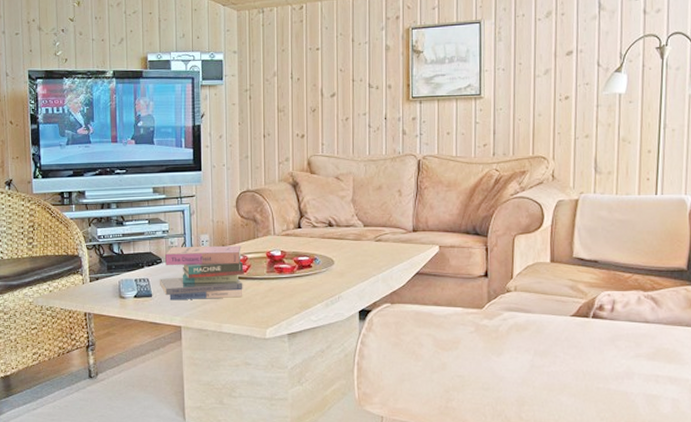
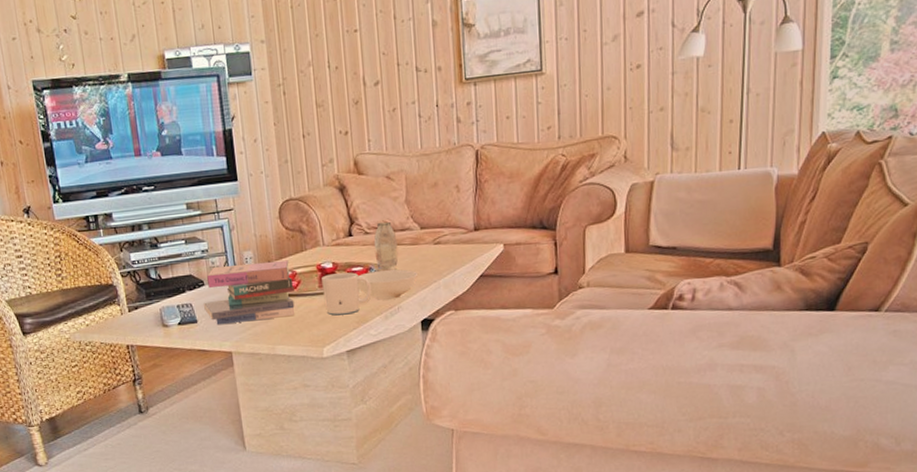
mug: none [270,261,315,300] -> present [322,272,372,316]
bowl: none [303,262,359,289] -> present [357,269,419,300]
vase: none [320,217,342,263] -> present [373,221,399,272]

